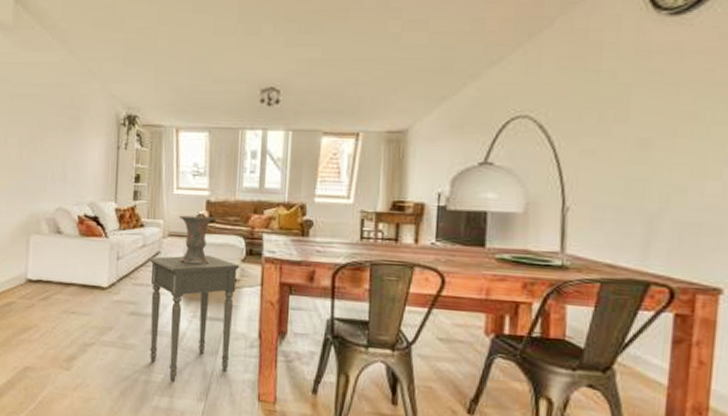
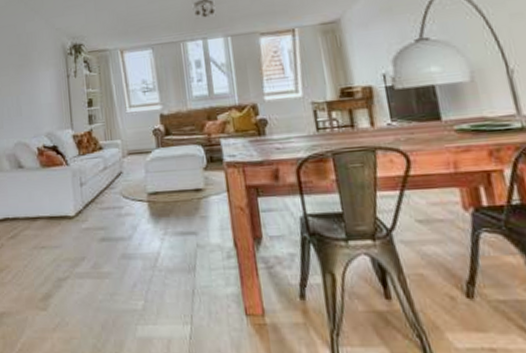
side table: present [147,255,240,382] -> none [110,168,209,307]
vase: present [179,215,215,264] -> none [136,129,173,179]

